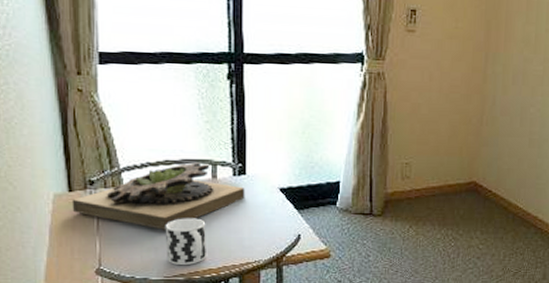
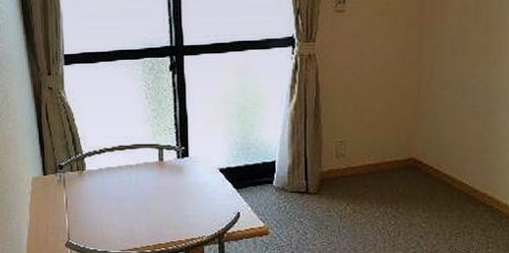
succulent planter: present [72,162,245,230] -> none [46,147,189,208]
cup: present [165,218,206,265] -> none [120,197,156,240]

